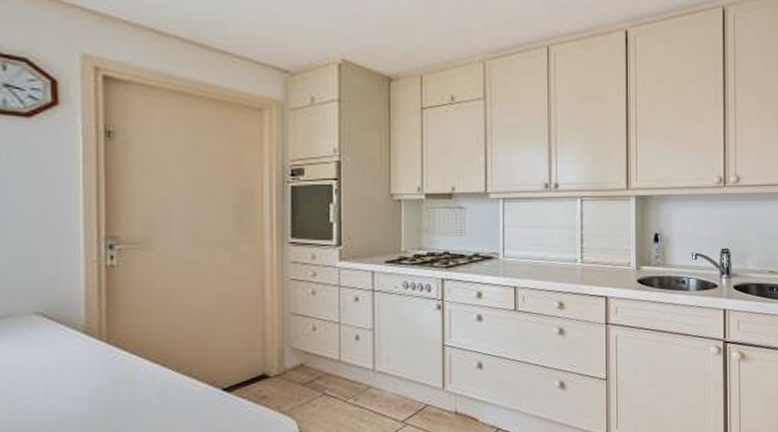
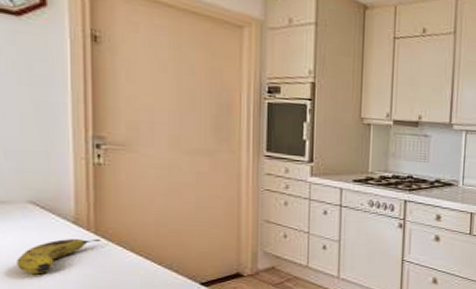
fruit: none [21,347,113,394] -> present [16,238,101,275]

